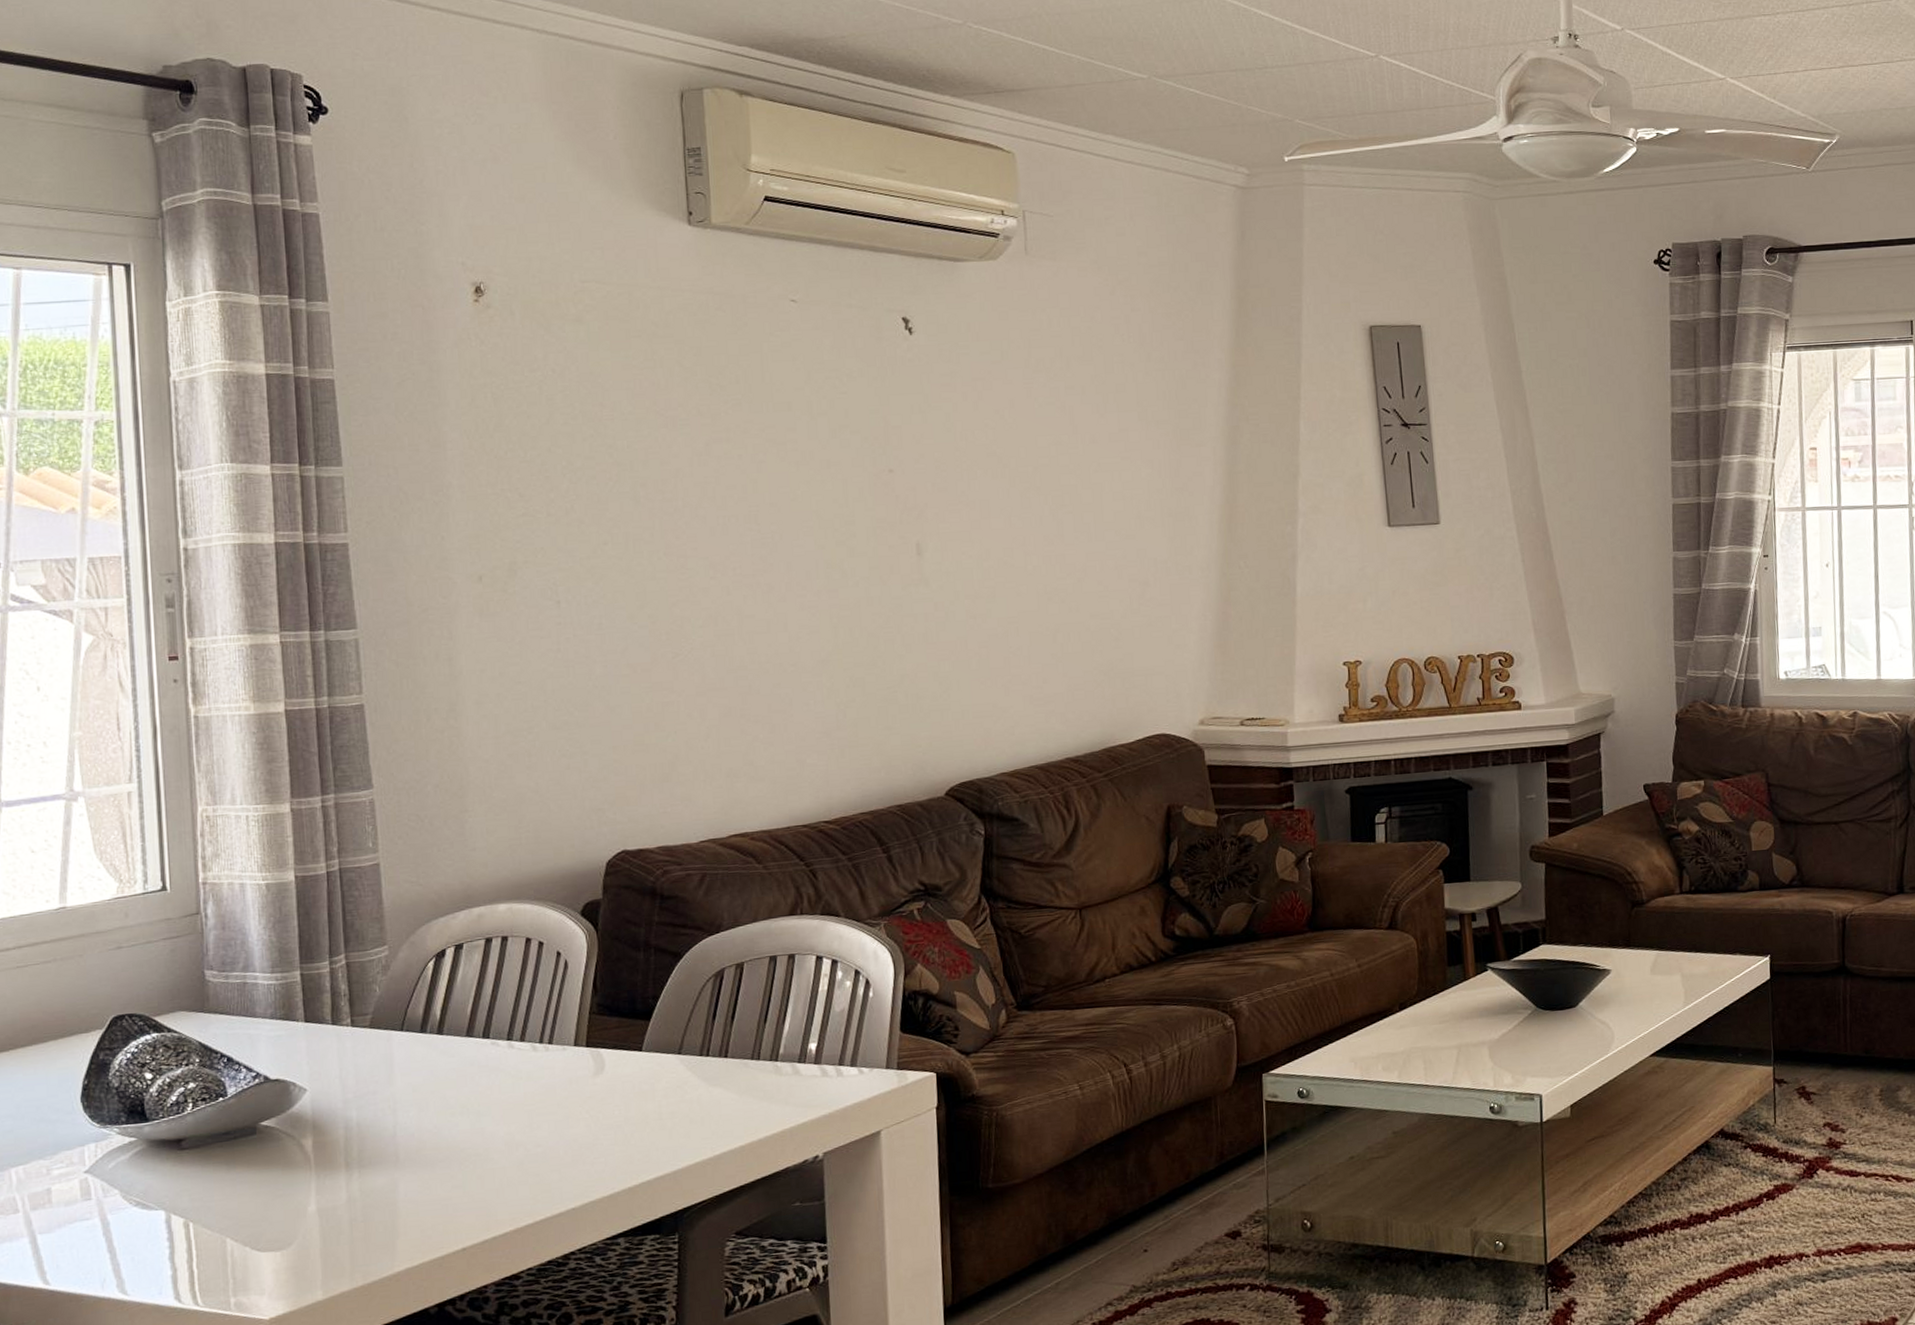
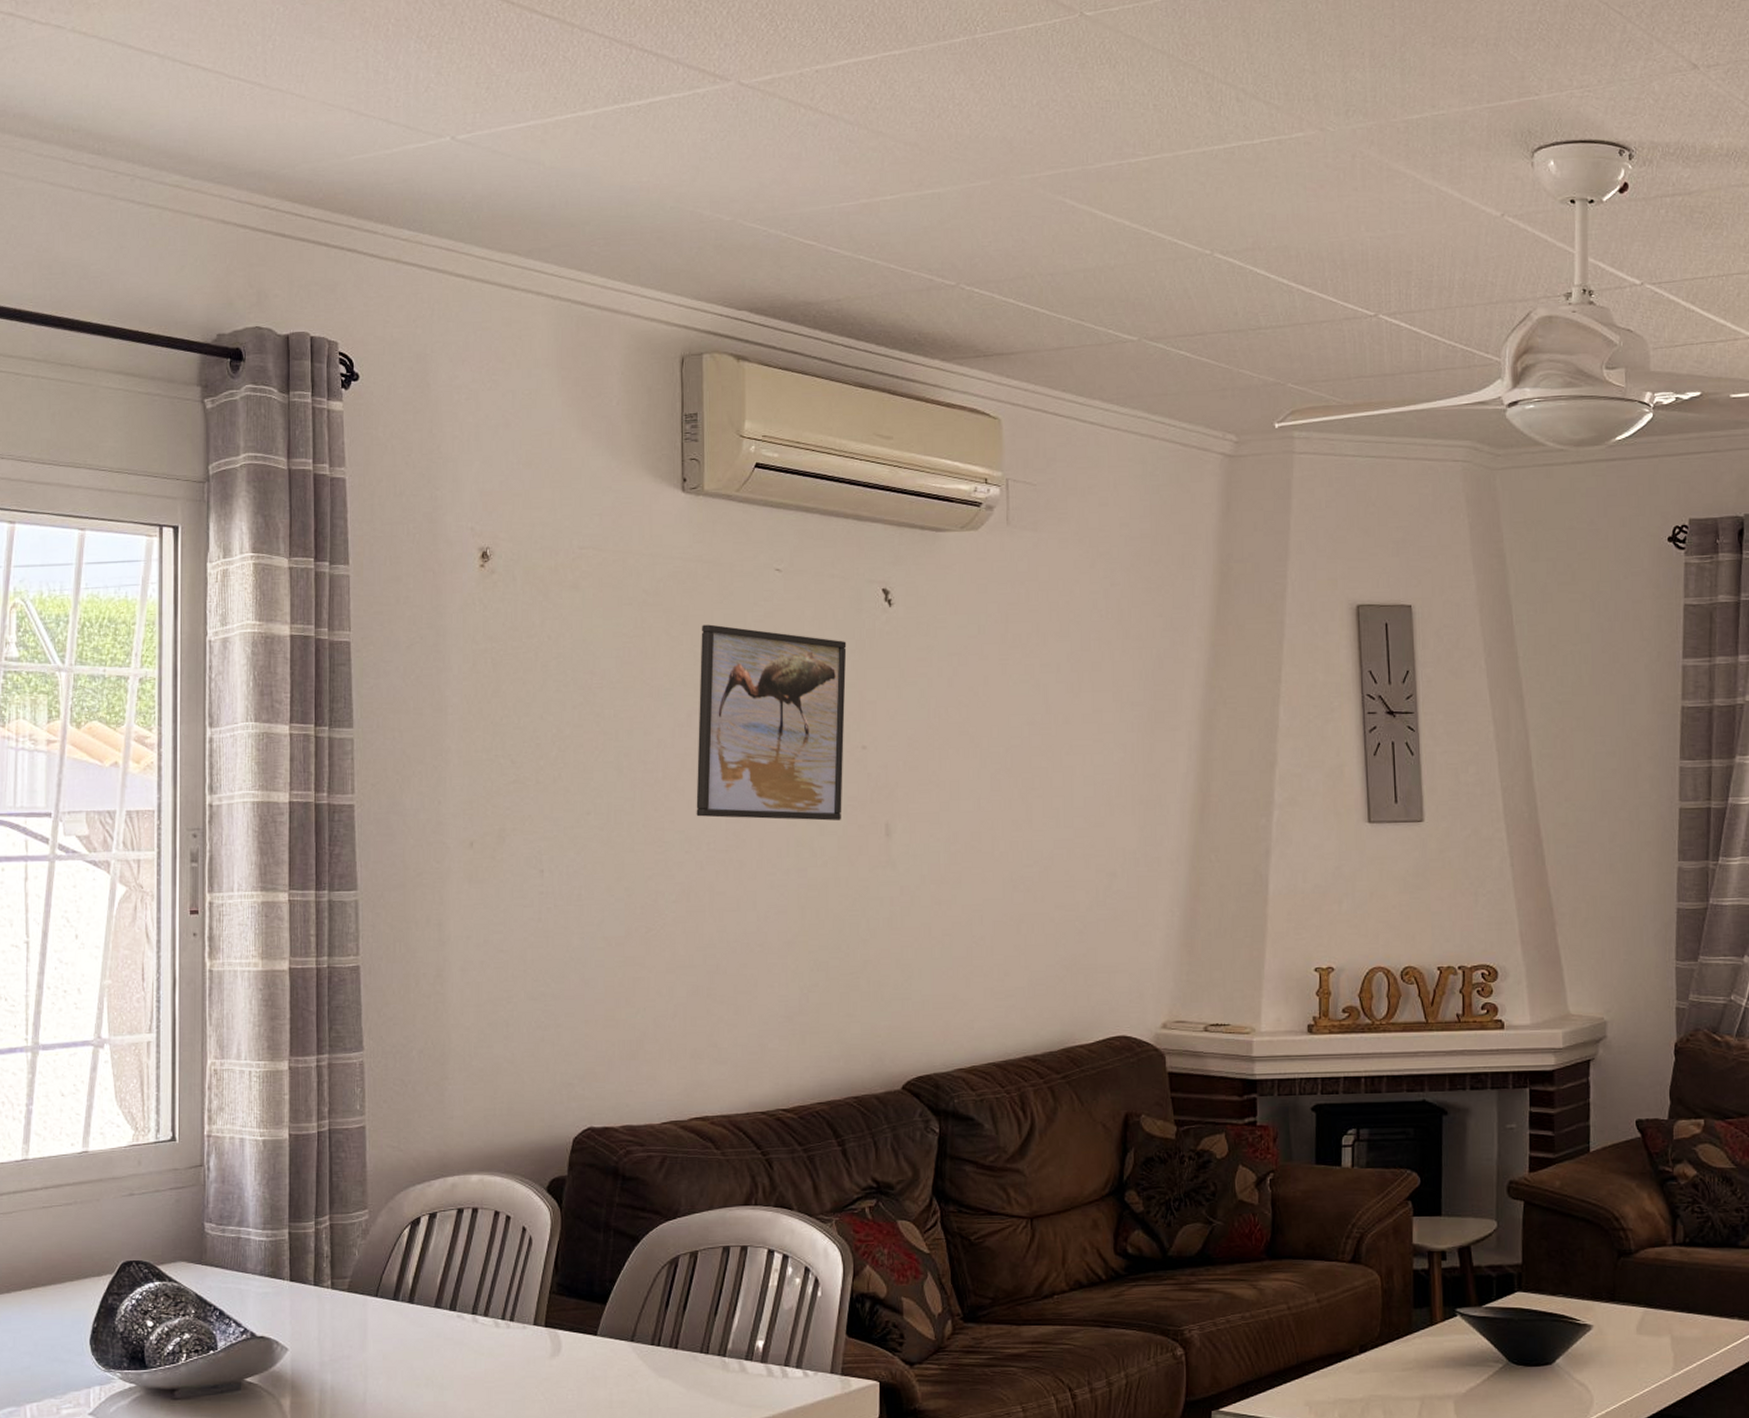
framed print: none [715,355,872,543] -> present [696,624,847,821]

